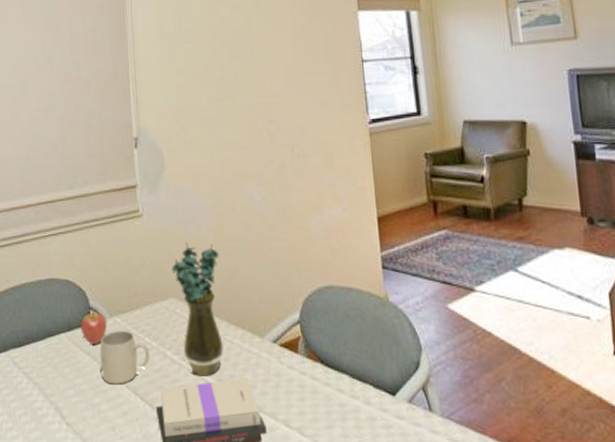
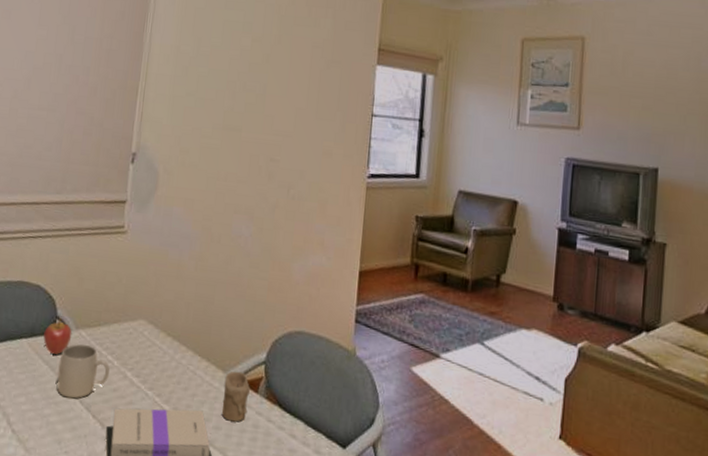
vase: present [172,241,224,376] -> none [144,265,197,404]
candle: none [262,334,291,385] -> present [222,371,250,422]

